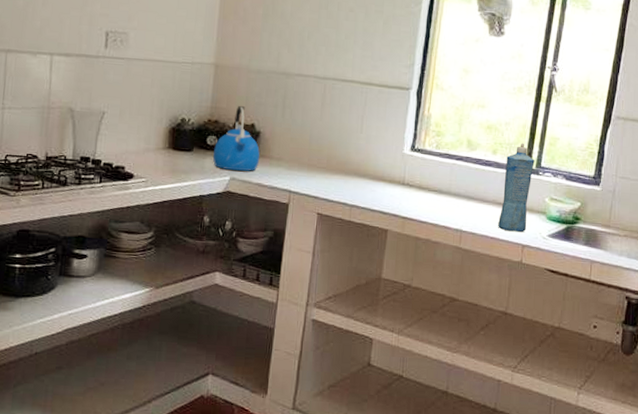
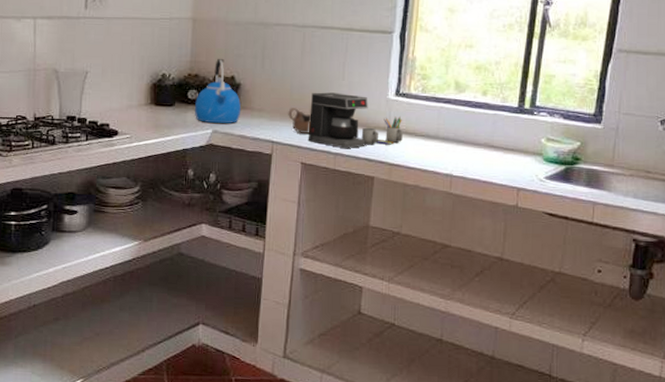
cup: none [306,158,329,184] -> present [288,108,311,133]
coffee maker: none [324,144,417,201] -> present [308,92,403,148]
squeeze bottle: present [498,142,535,232] -> none [491,82,529,175]

